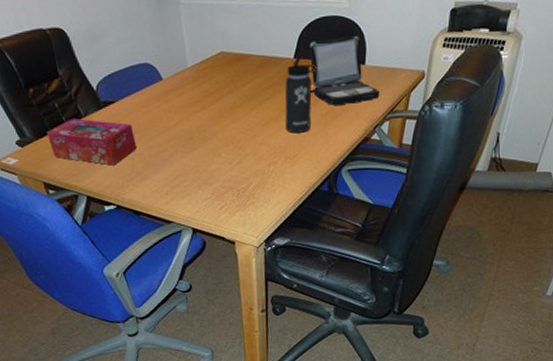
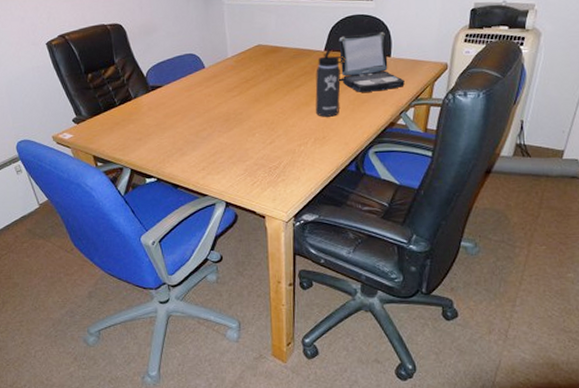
tissue box: present [46,118,137,166] -> none [99,100,179,142]

